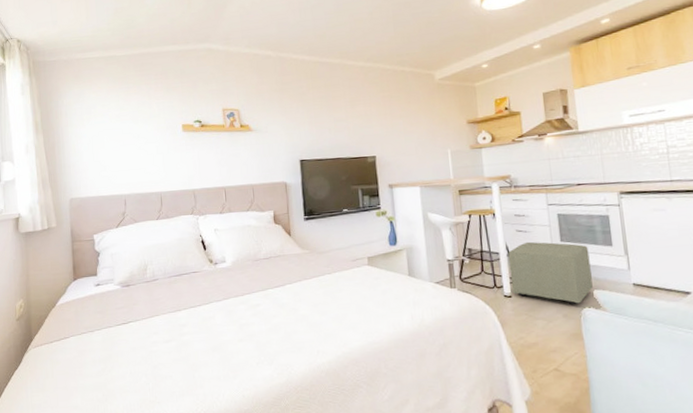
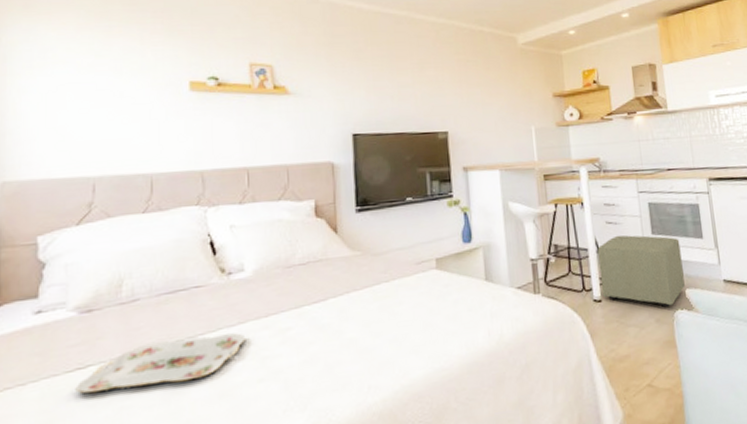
serving tray: none [123,306,229,340] -> present [75,333,246,393]

